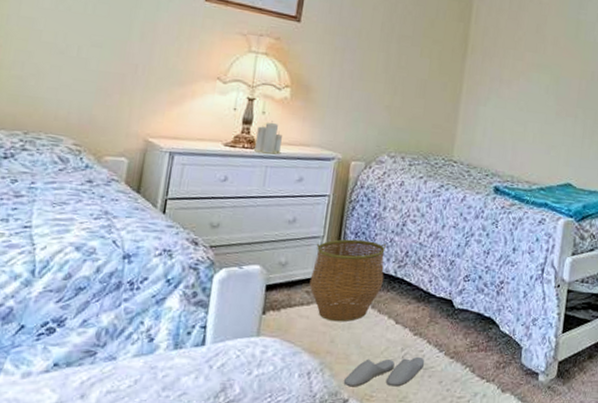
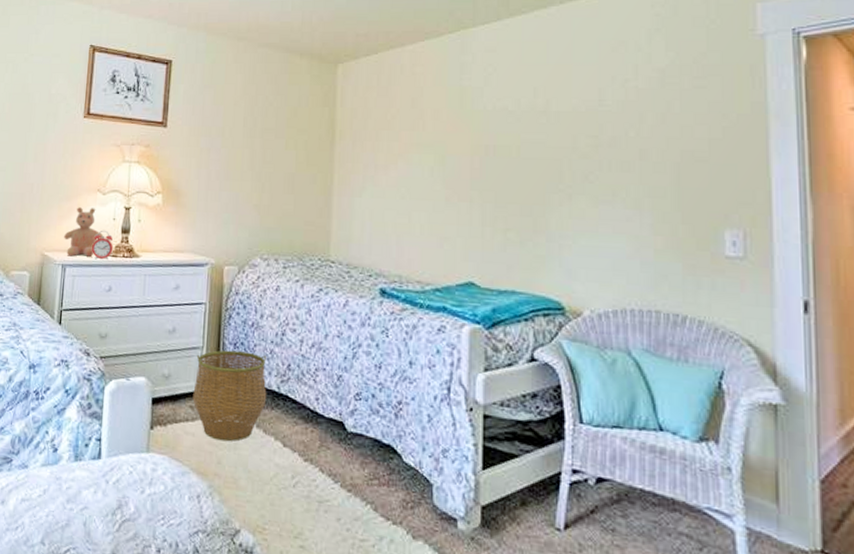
stuffed animal: none [173,94,222,146] -> present [64,207,104,257]
alarm clock: none [207,119,232,150] -> present [92,230,113,260]
candle: present [254,121,282,155] -> none [133,228,158,263]
slippers: present [343,356,425,387] -> none [233,485,319,521]

